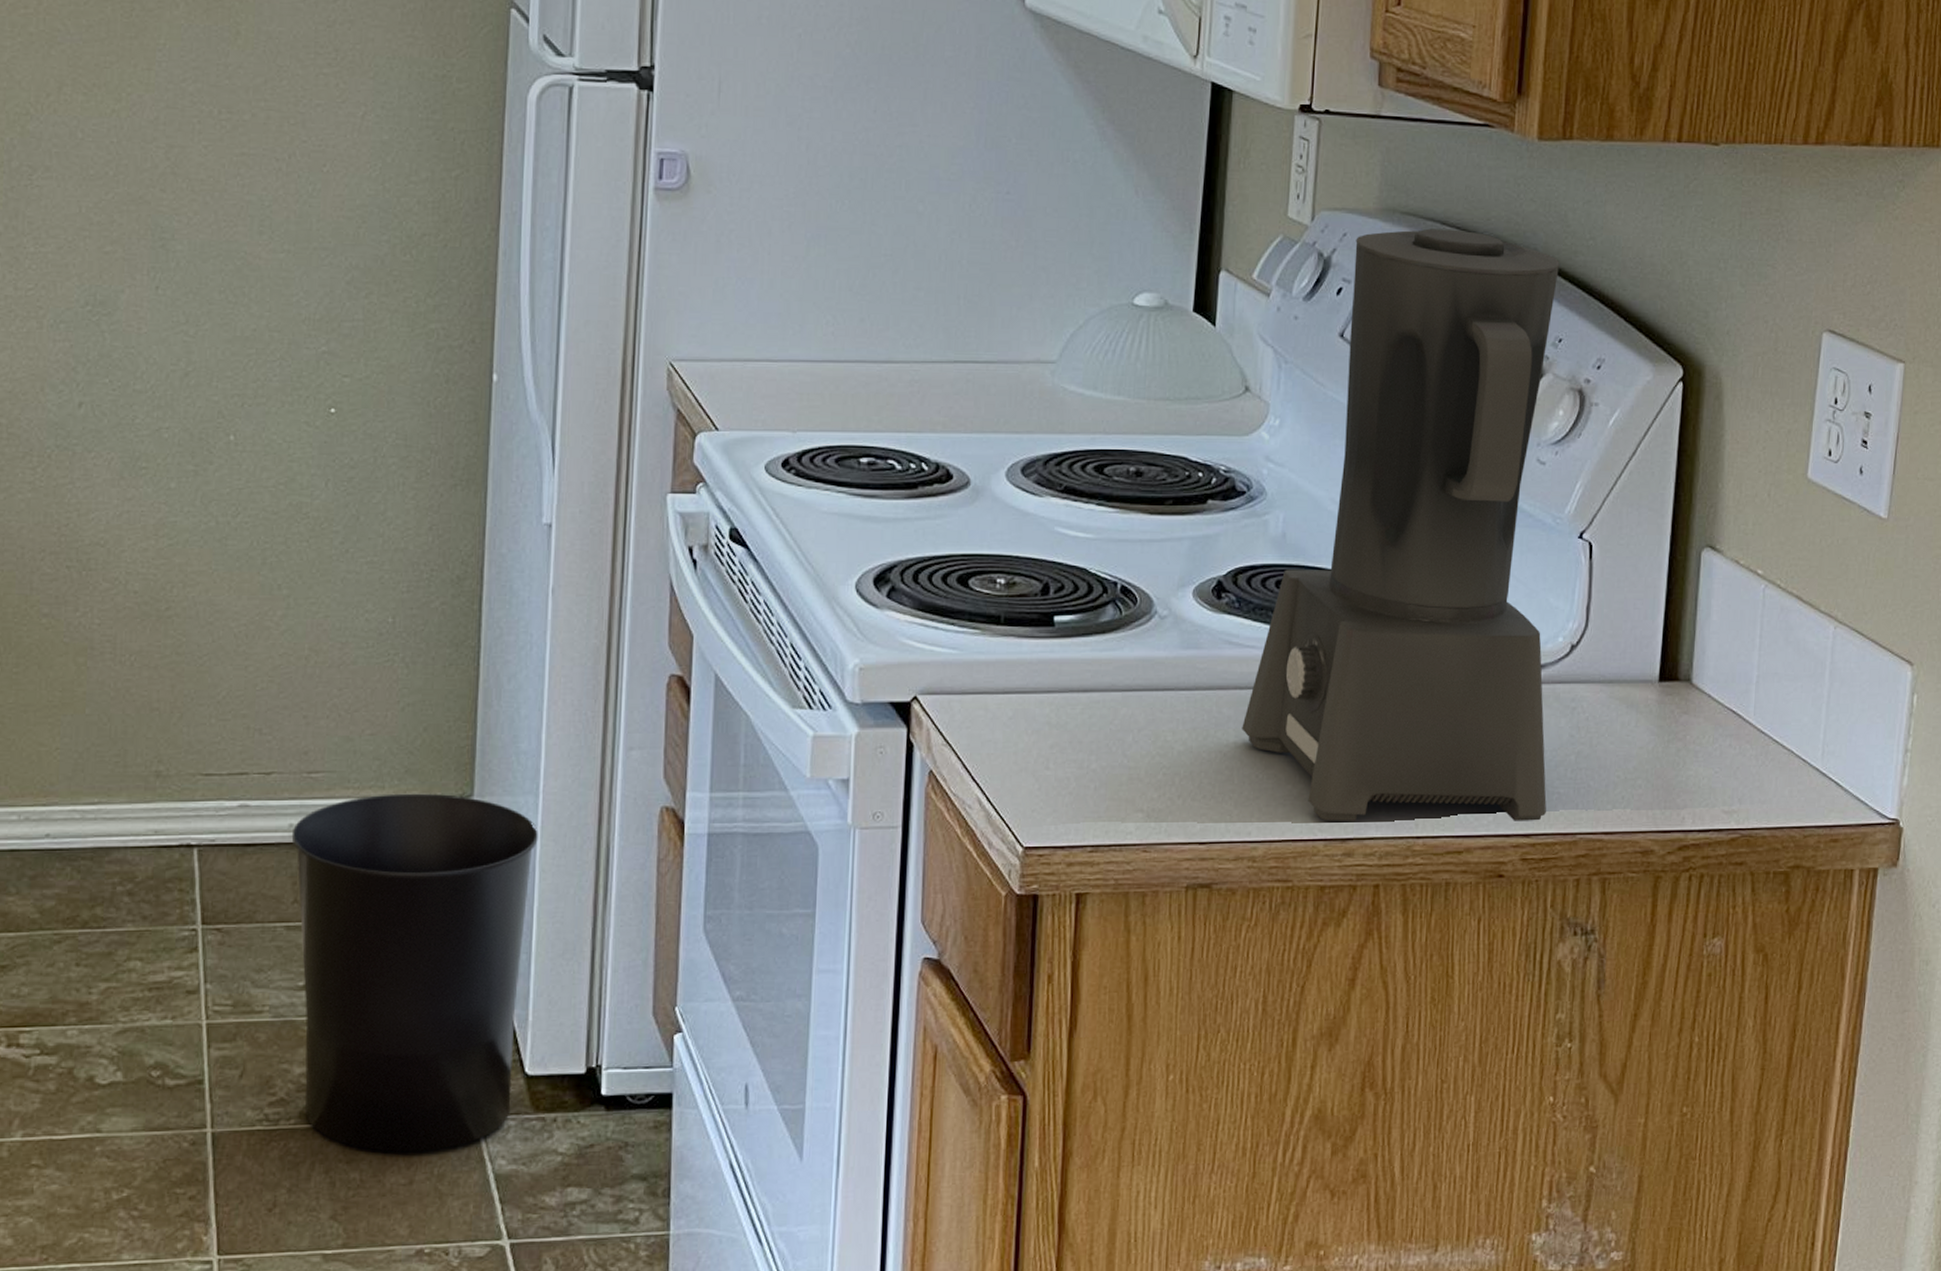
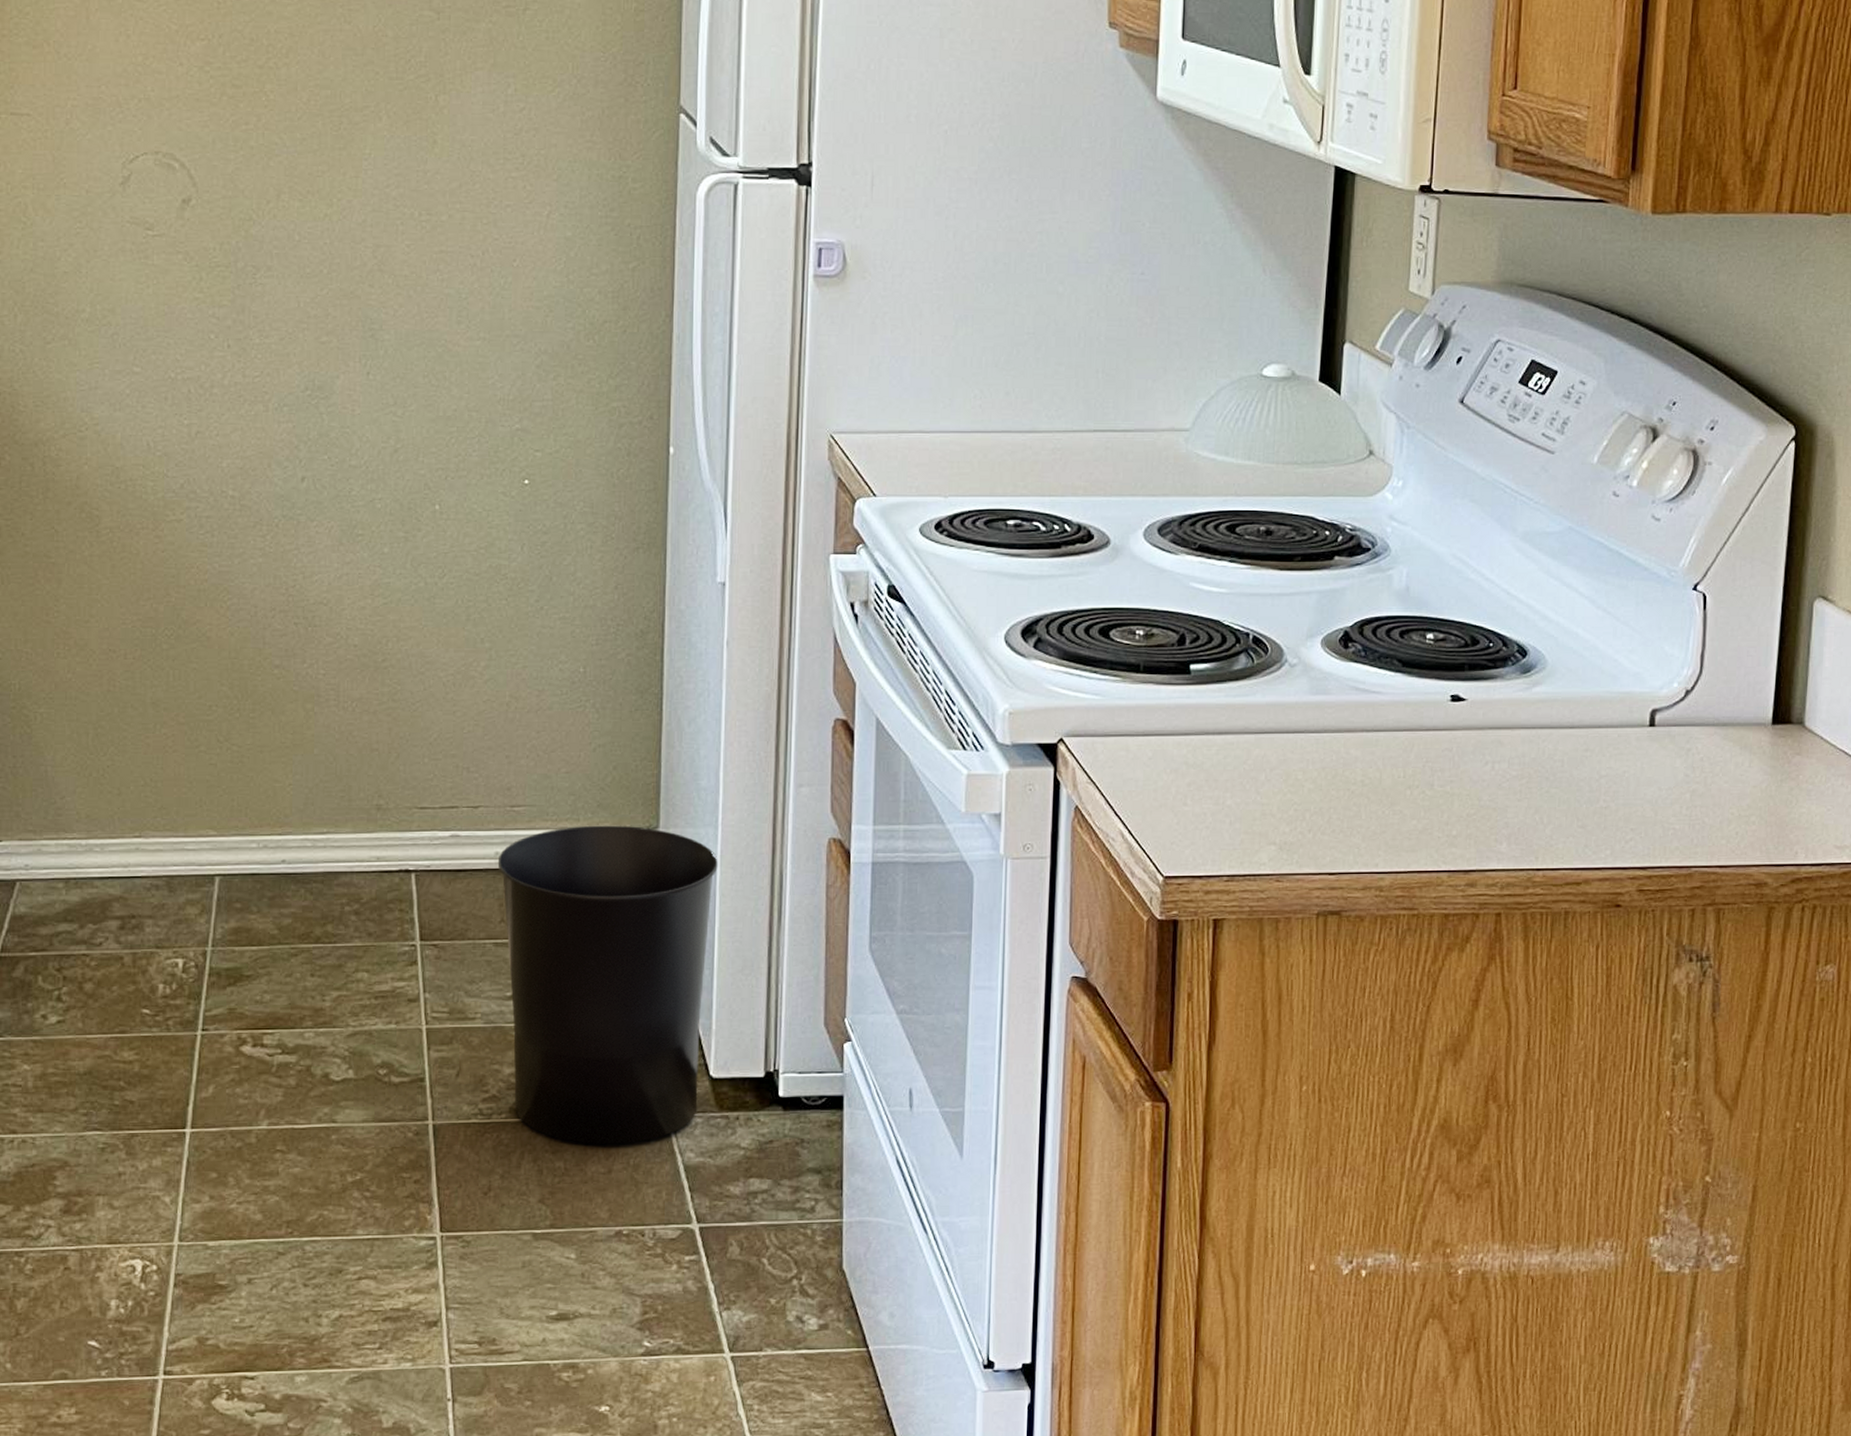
blender: present [1242,228,1560,822] -> none [1368,299,1674,855]

